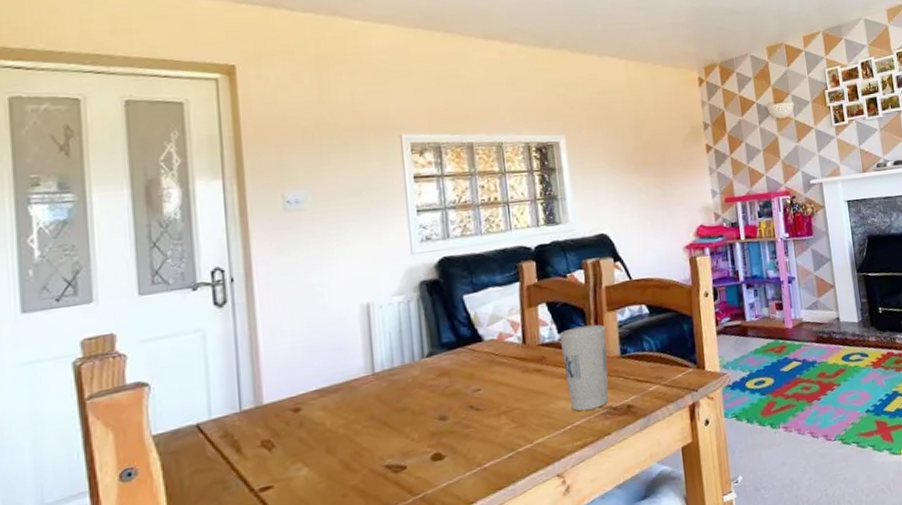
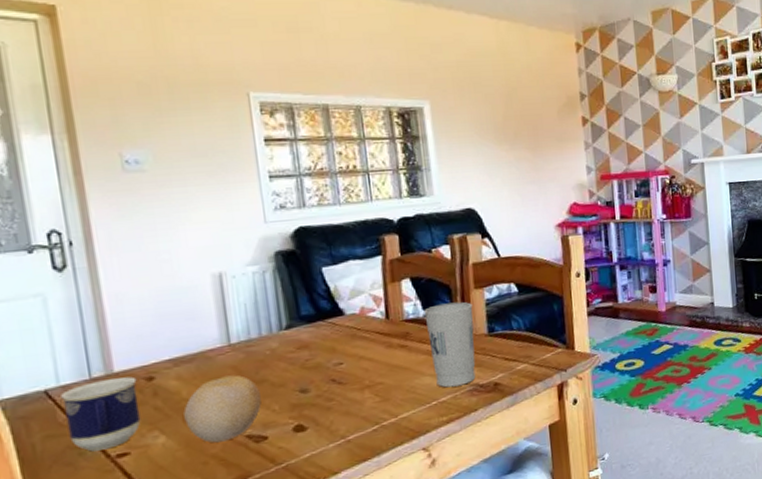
cup: none [211,408,286,486] -> present [61,376,141,452]
fruit: none [327,404,402,474] -> present [183,375,262,443]

